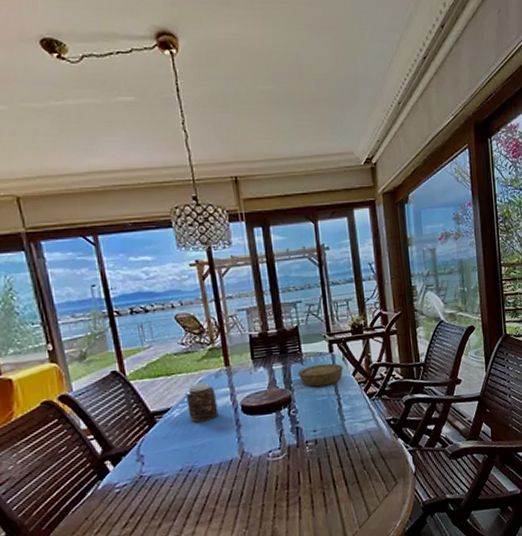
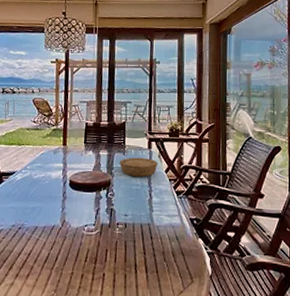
jar: present [186,382,219,423] -> none [28,156,52,188]

